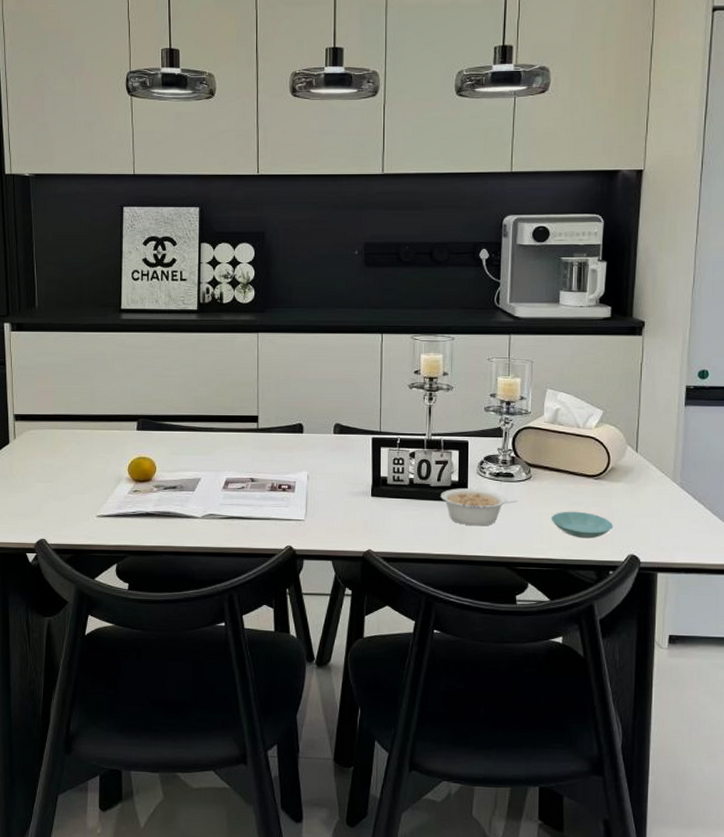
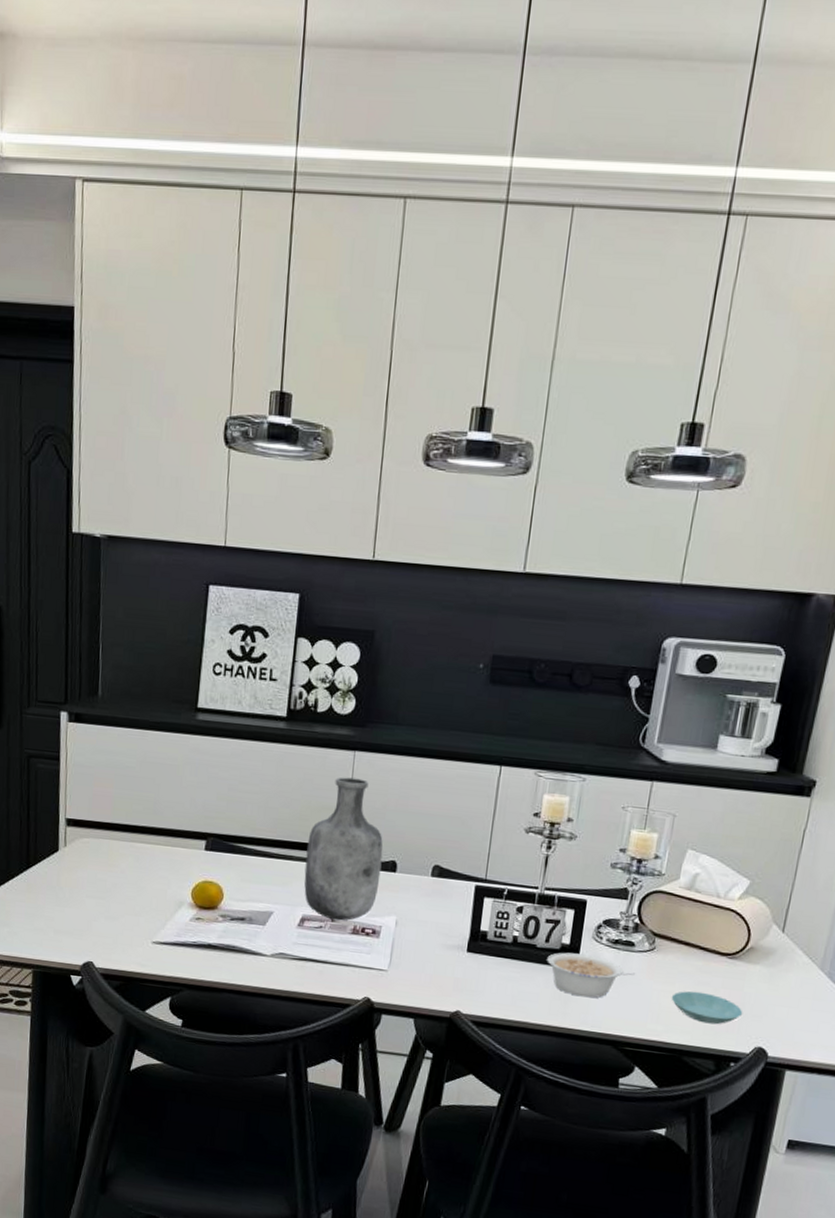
vase: none [225,356,290,480] -> present [304,777,383,921]

